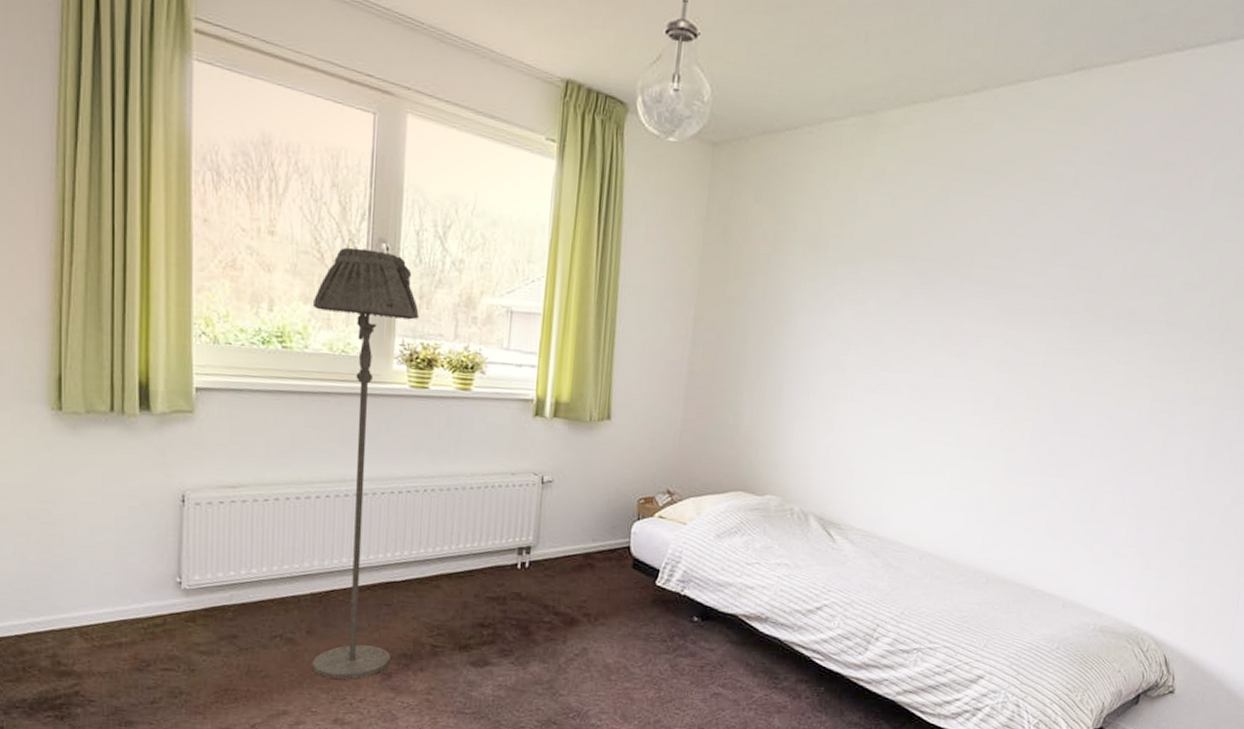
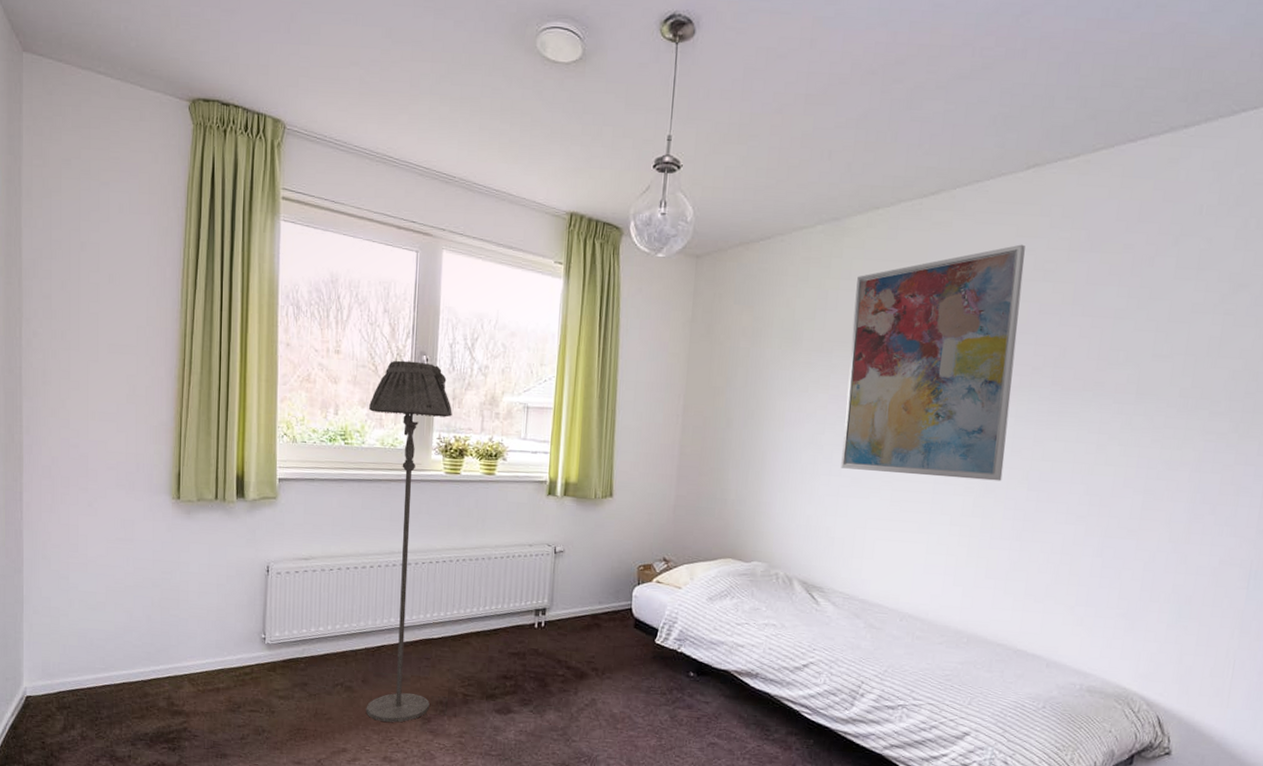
wall art: none [864,155,1067,413] -> present [841,244,1025,481]

